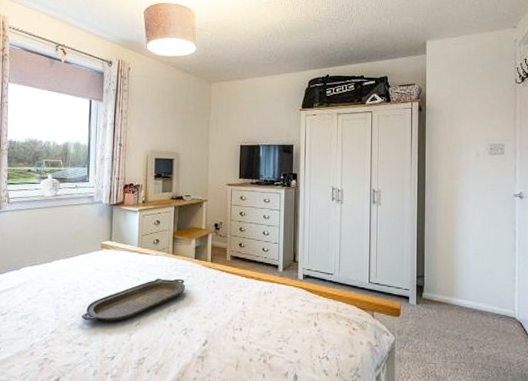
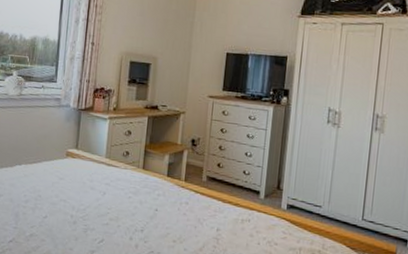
serving tray: present [82,278,186,322] -> none [42,193,156,237]

